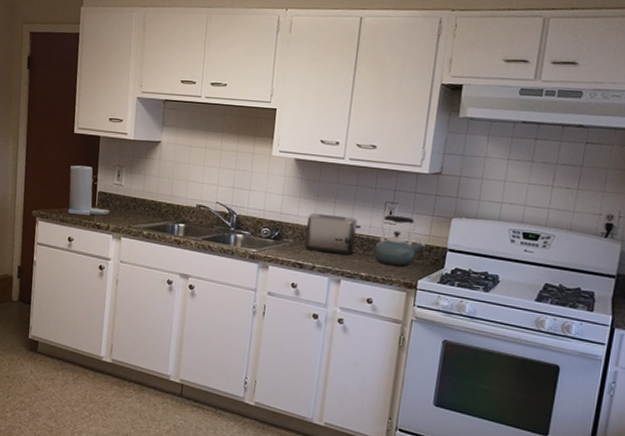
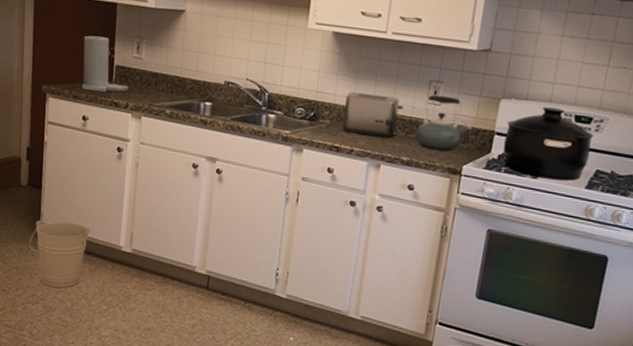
bucket: none [18,332,75,396] -> present [28,220,91,288]
saucepan: none [455,225,541,294] -> present [503,107,593,181]

